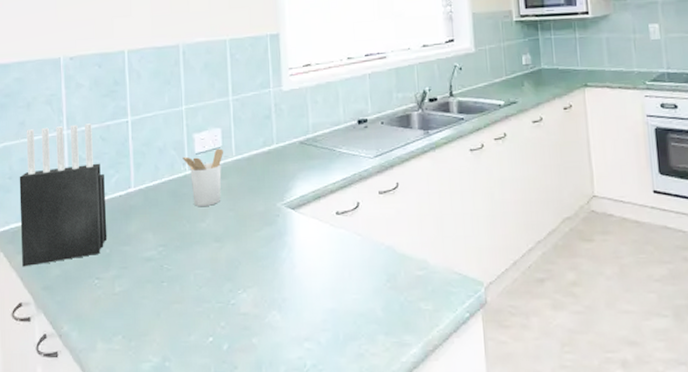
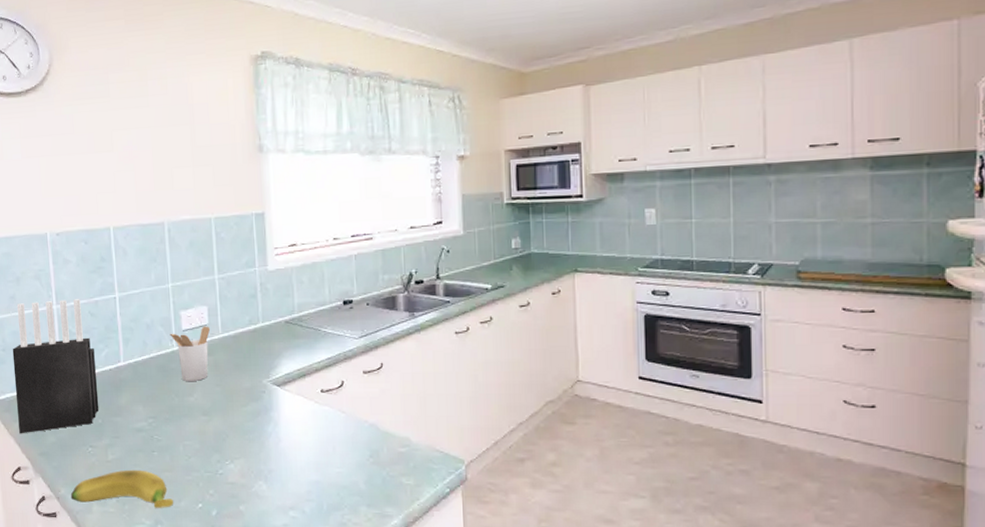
banana: none [73,302,184,344] -> present [70,469,174,508]

